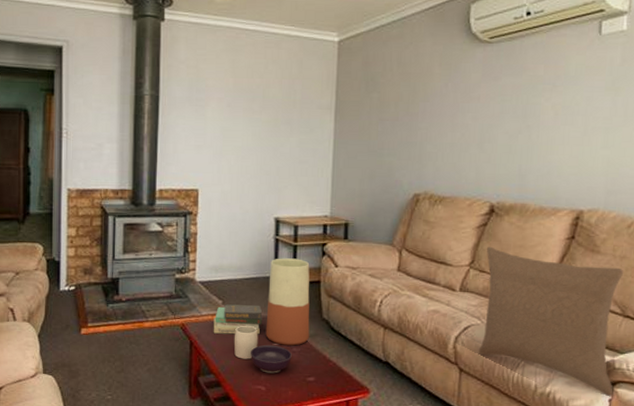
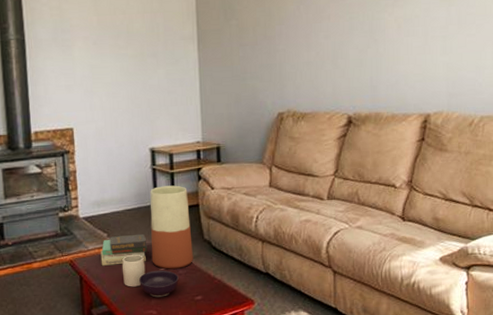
pillow: present [479,246,624,396] -> none [347,155,469,279]

